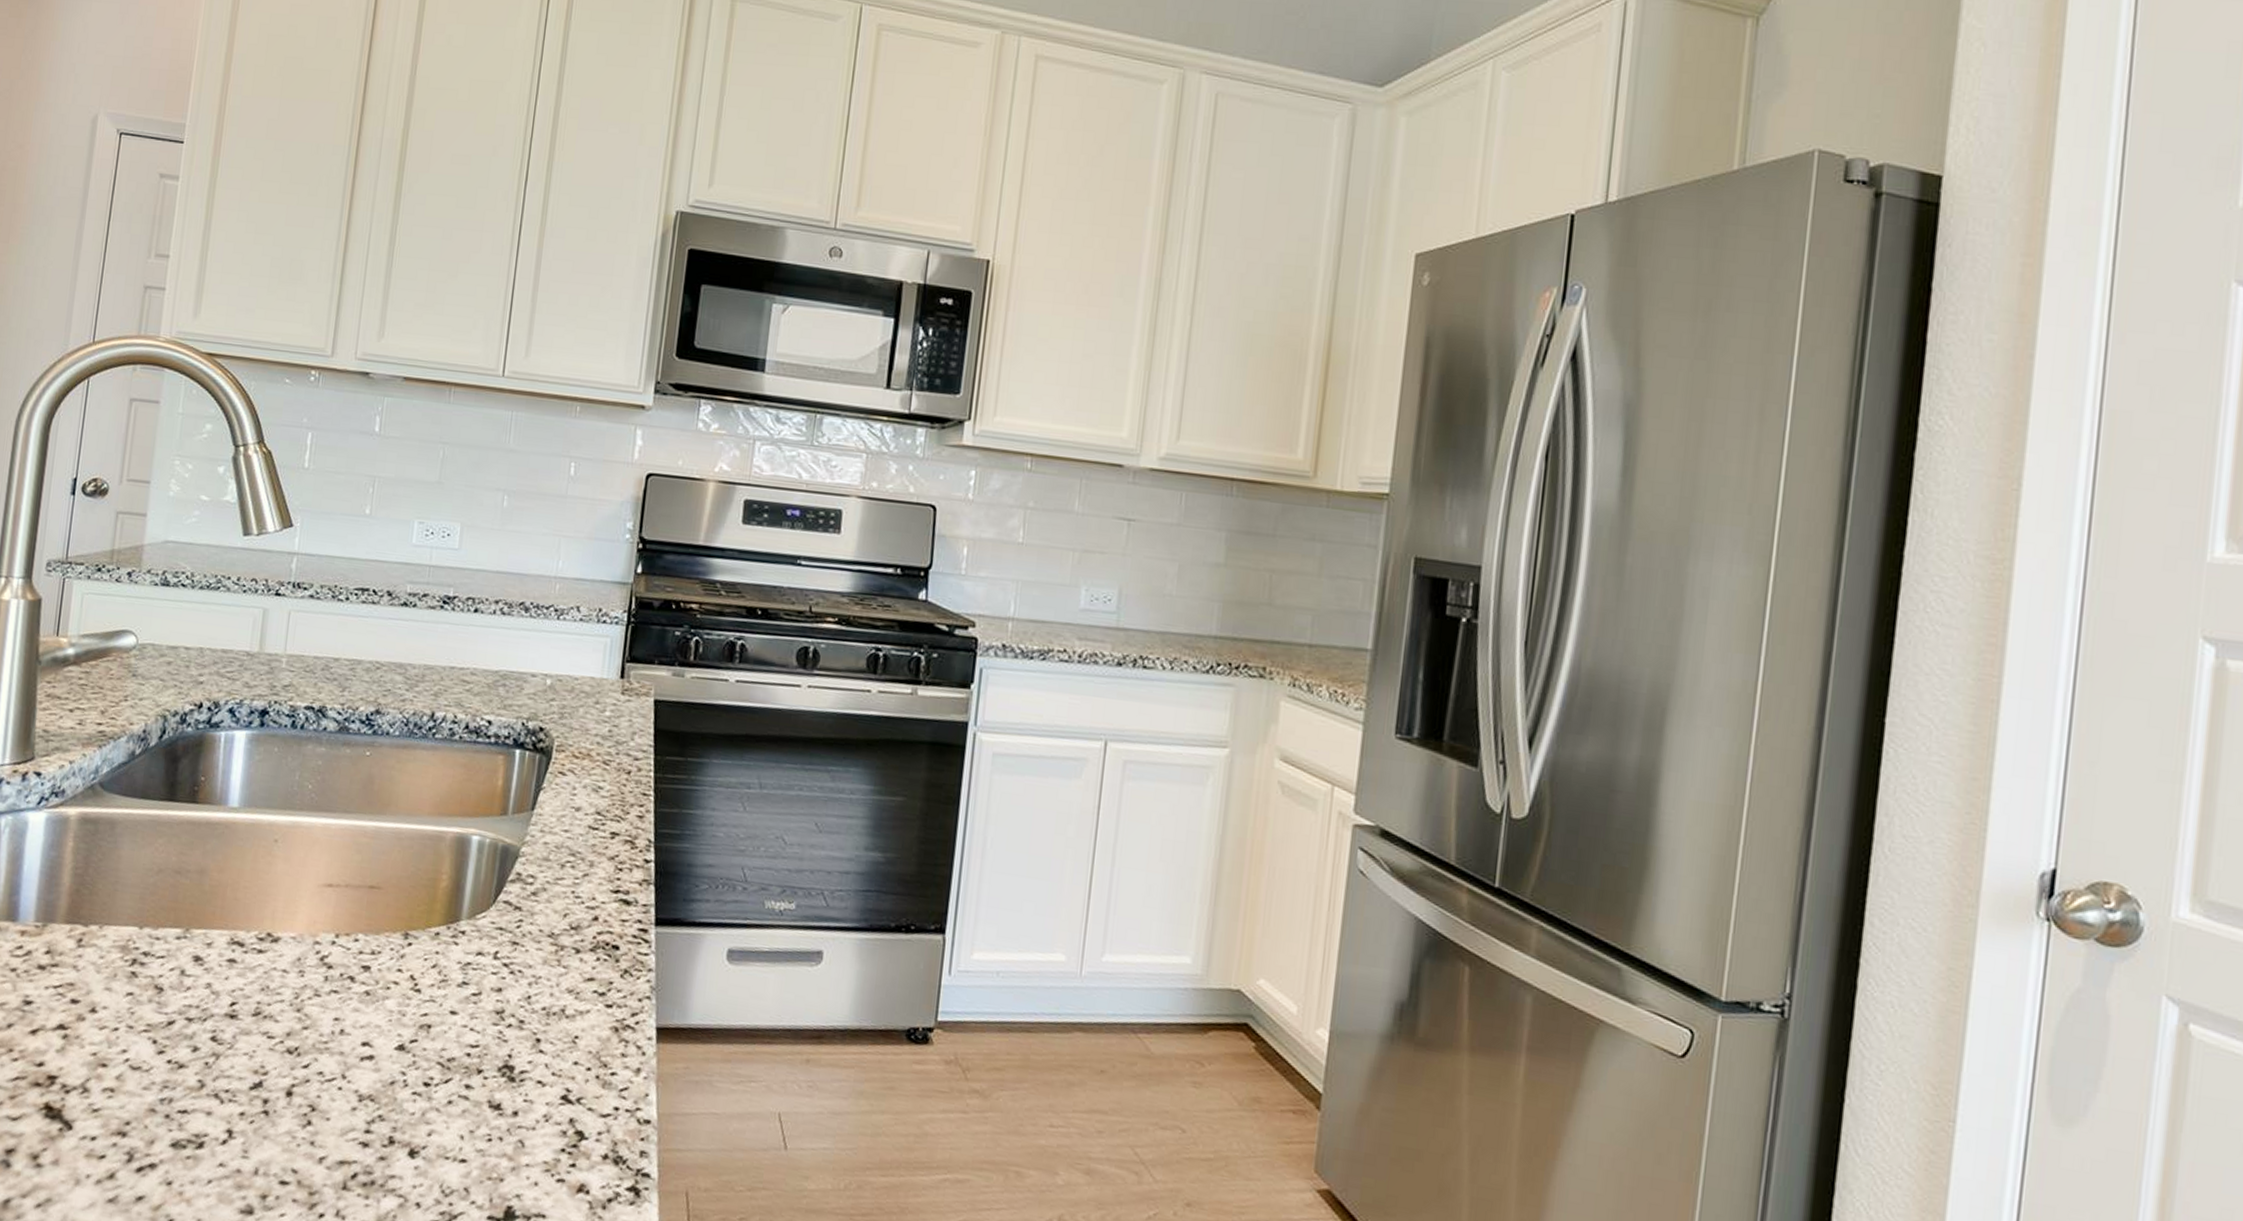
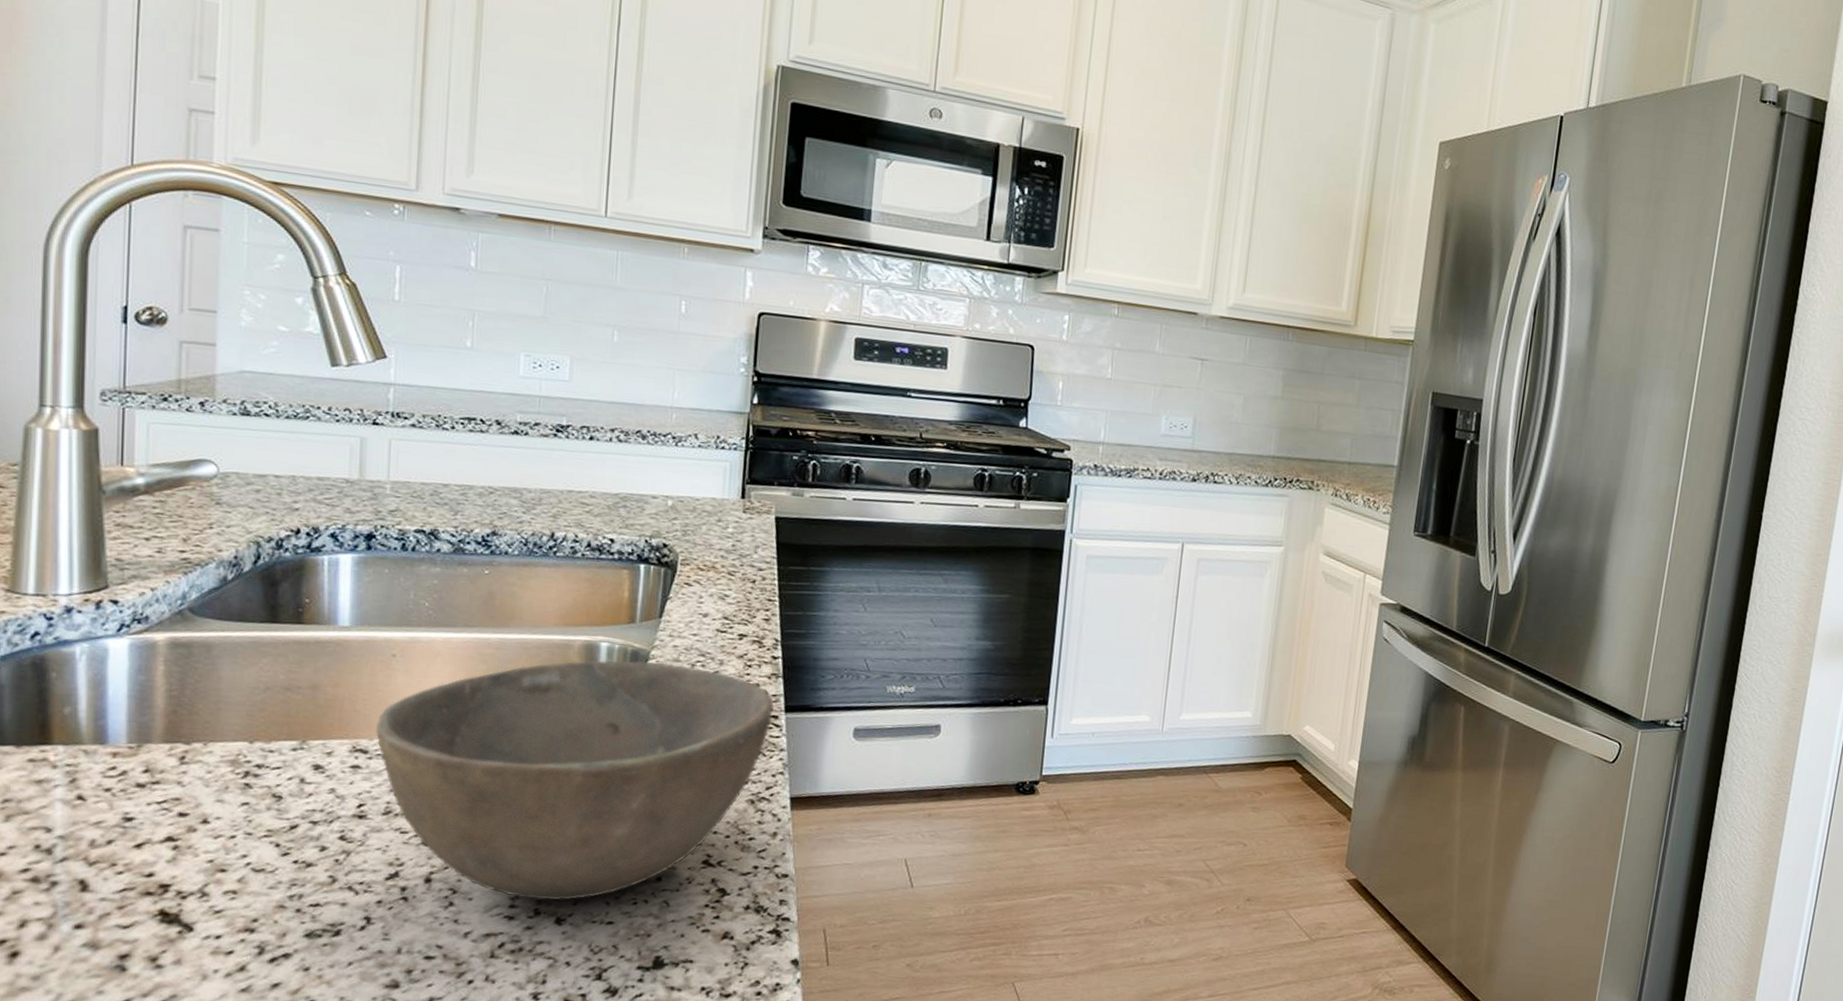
bowl: none [252,855,644,1130] -> present [375,660,775,900]

